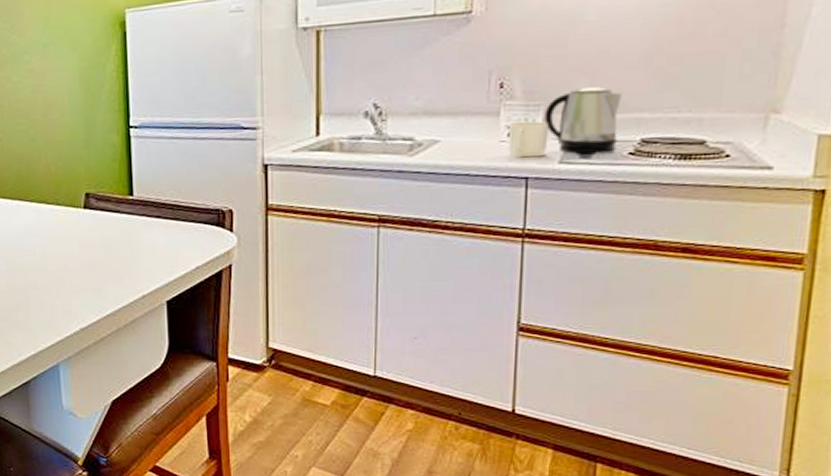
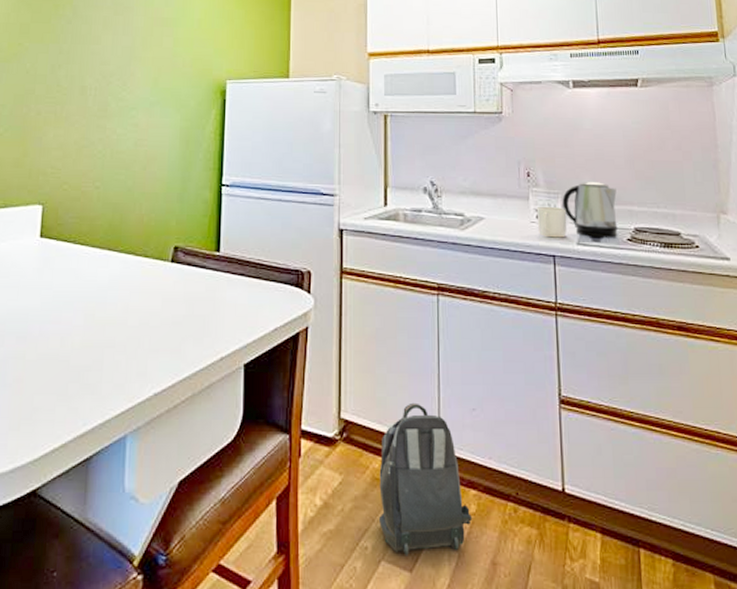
backpack: none [310,332,409,464] -> present [379,402,473,557]

